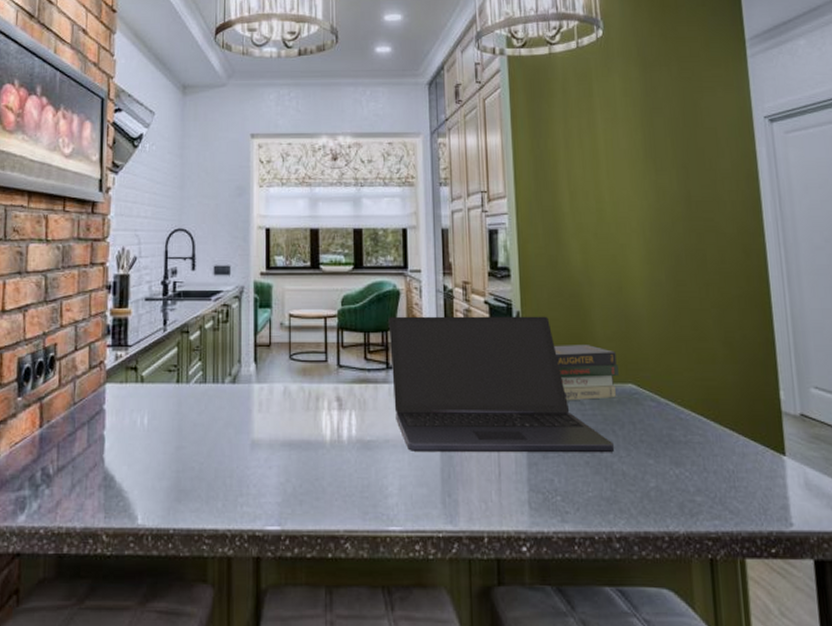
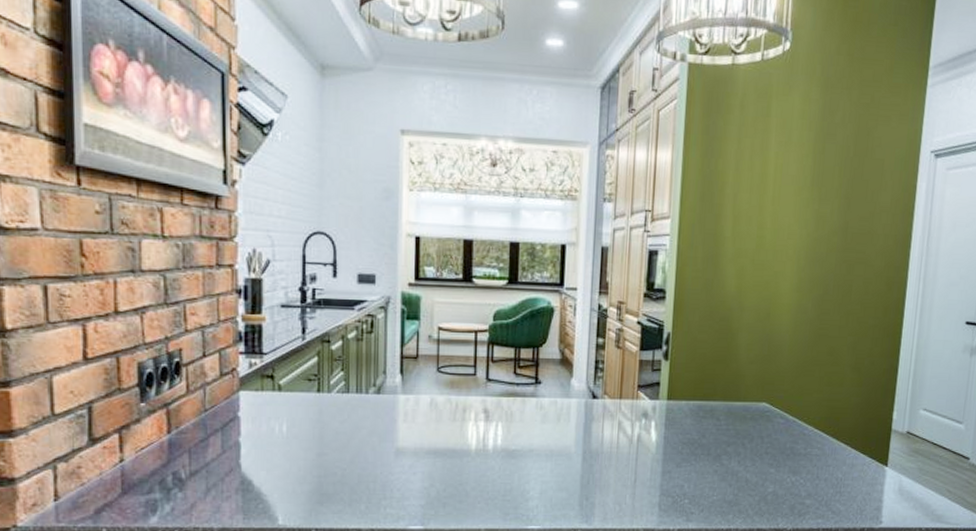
laptop: present [388,316,614,452] -> none [540,333,741,462]
books: present [554,345,619,401] -> none [699,365,756,417]

